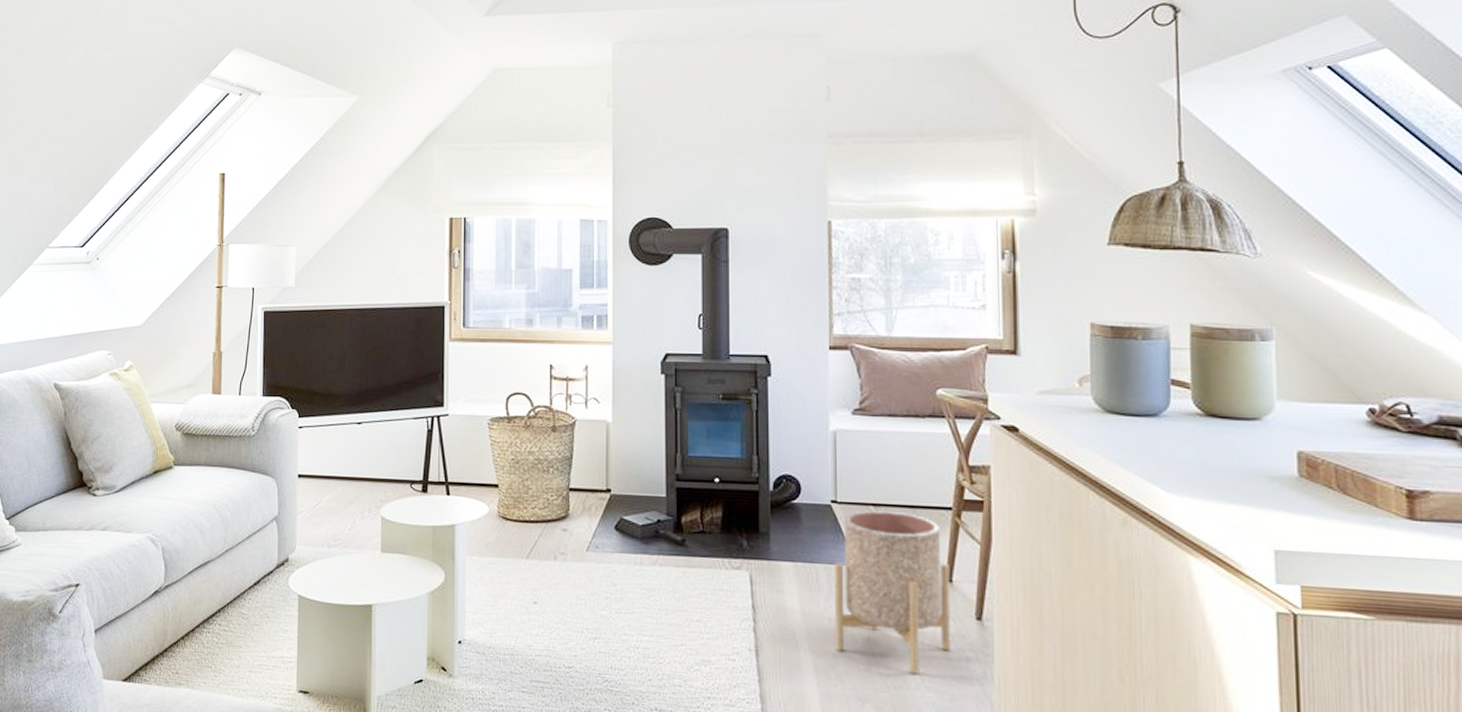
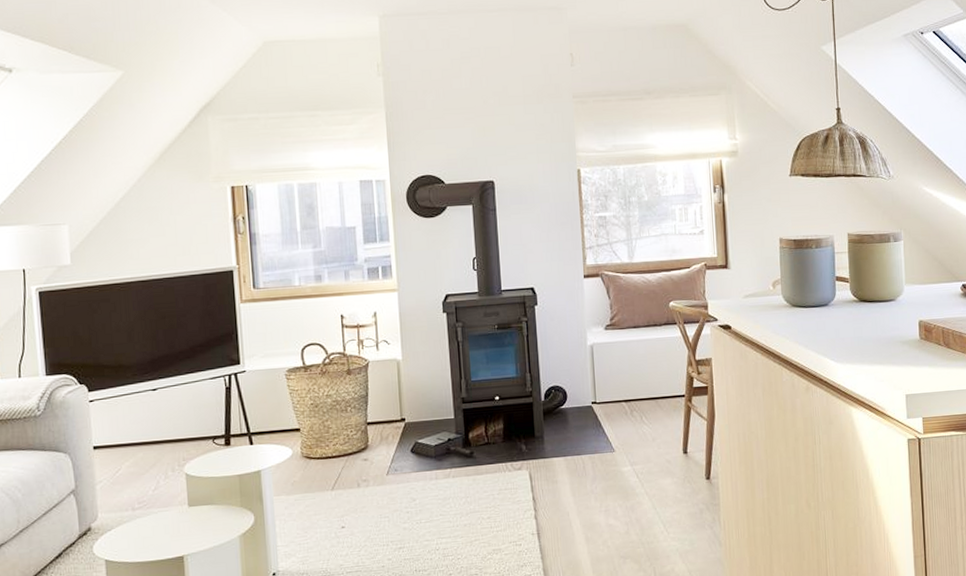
planter: present [835,511,951,674] -> none [597,404,689,530]

